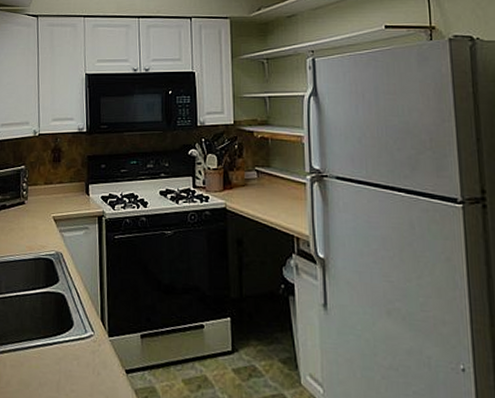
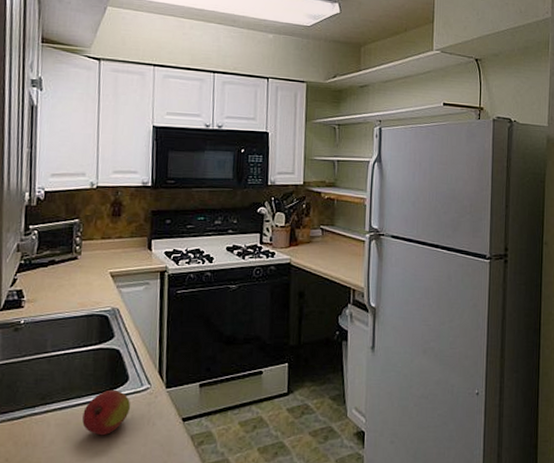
fruit: none [34,334,76,382] -> present [82,389,130,436]

